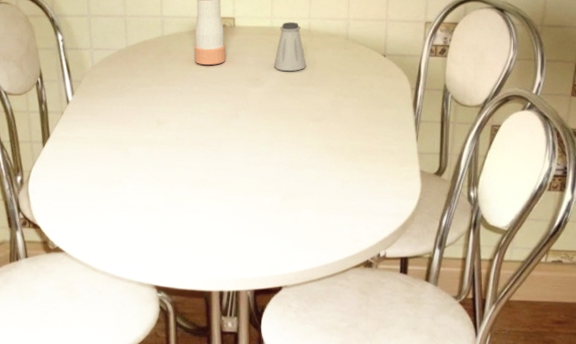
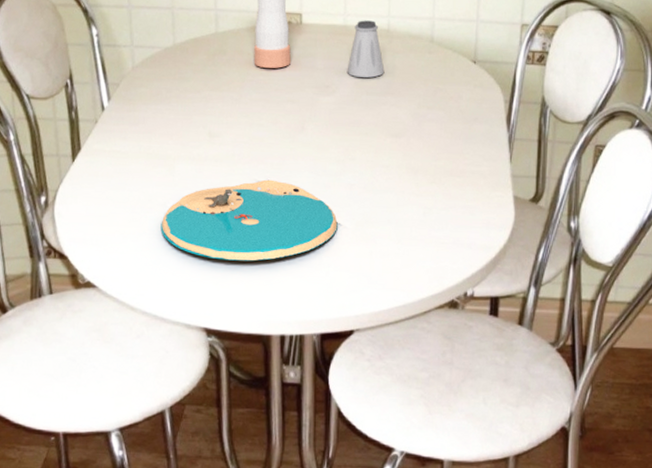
plate: none [117,159,268,229] -> present [160,179,338,261]

